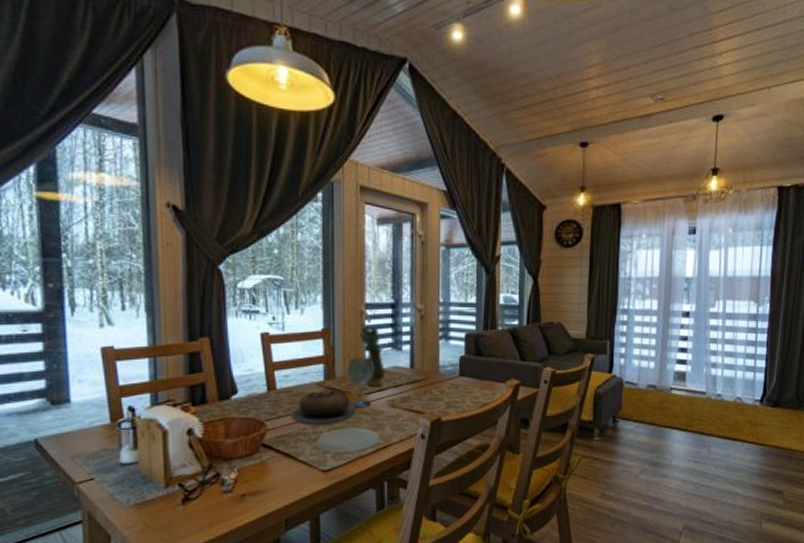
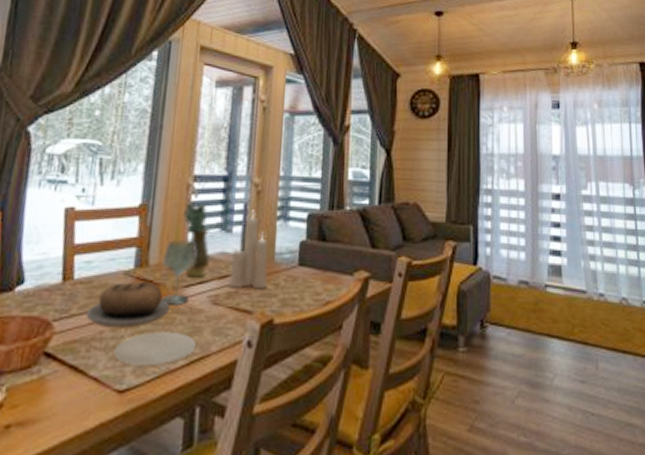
candle: none [403,331,435,395] -> present [229,210,269,290]

